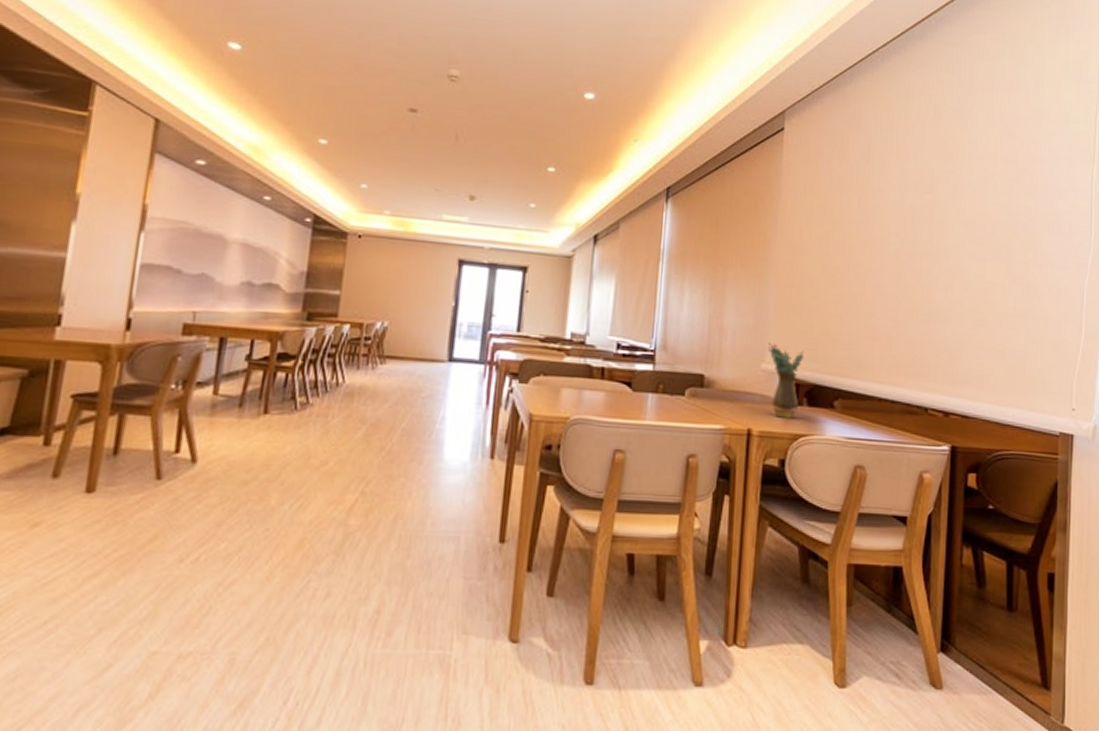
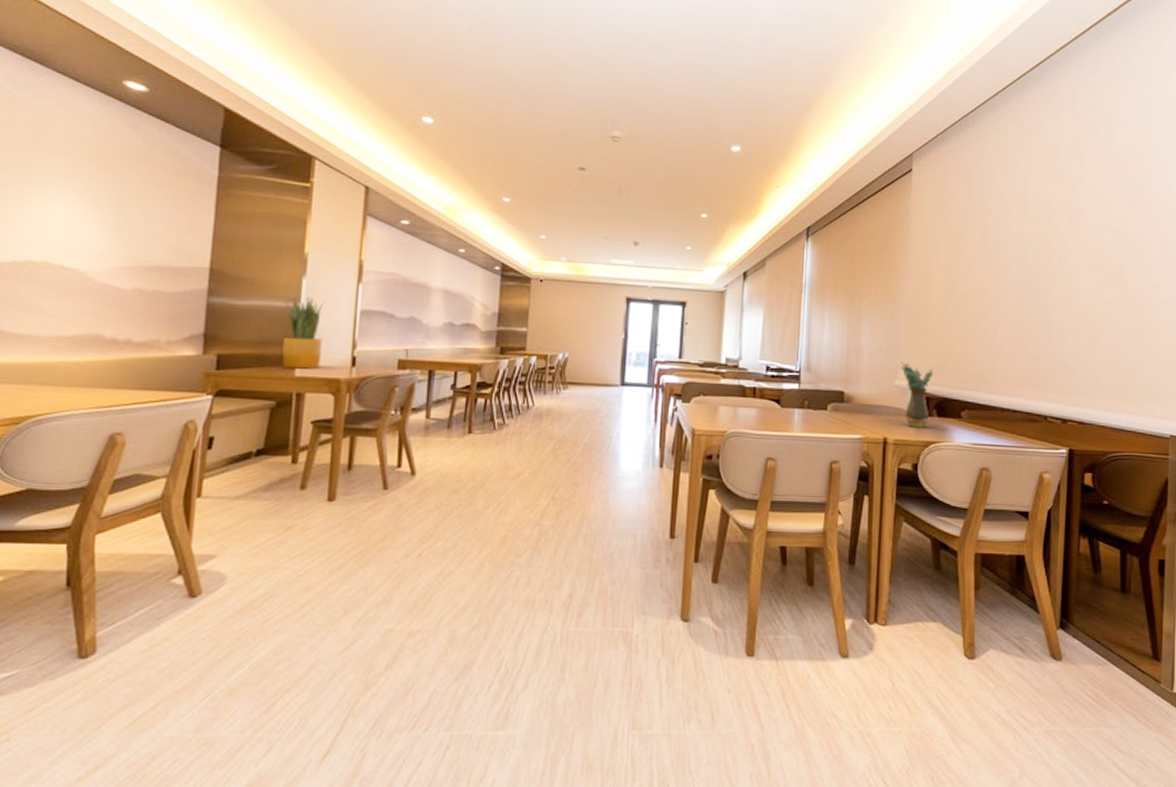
planter: none [39,245,98,332] -> present [282,297,326,369]

